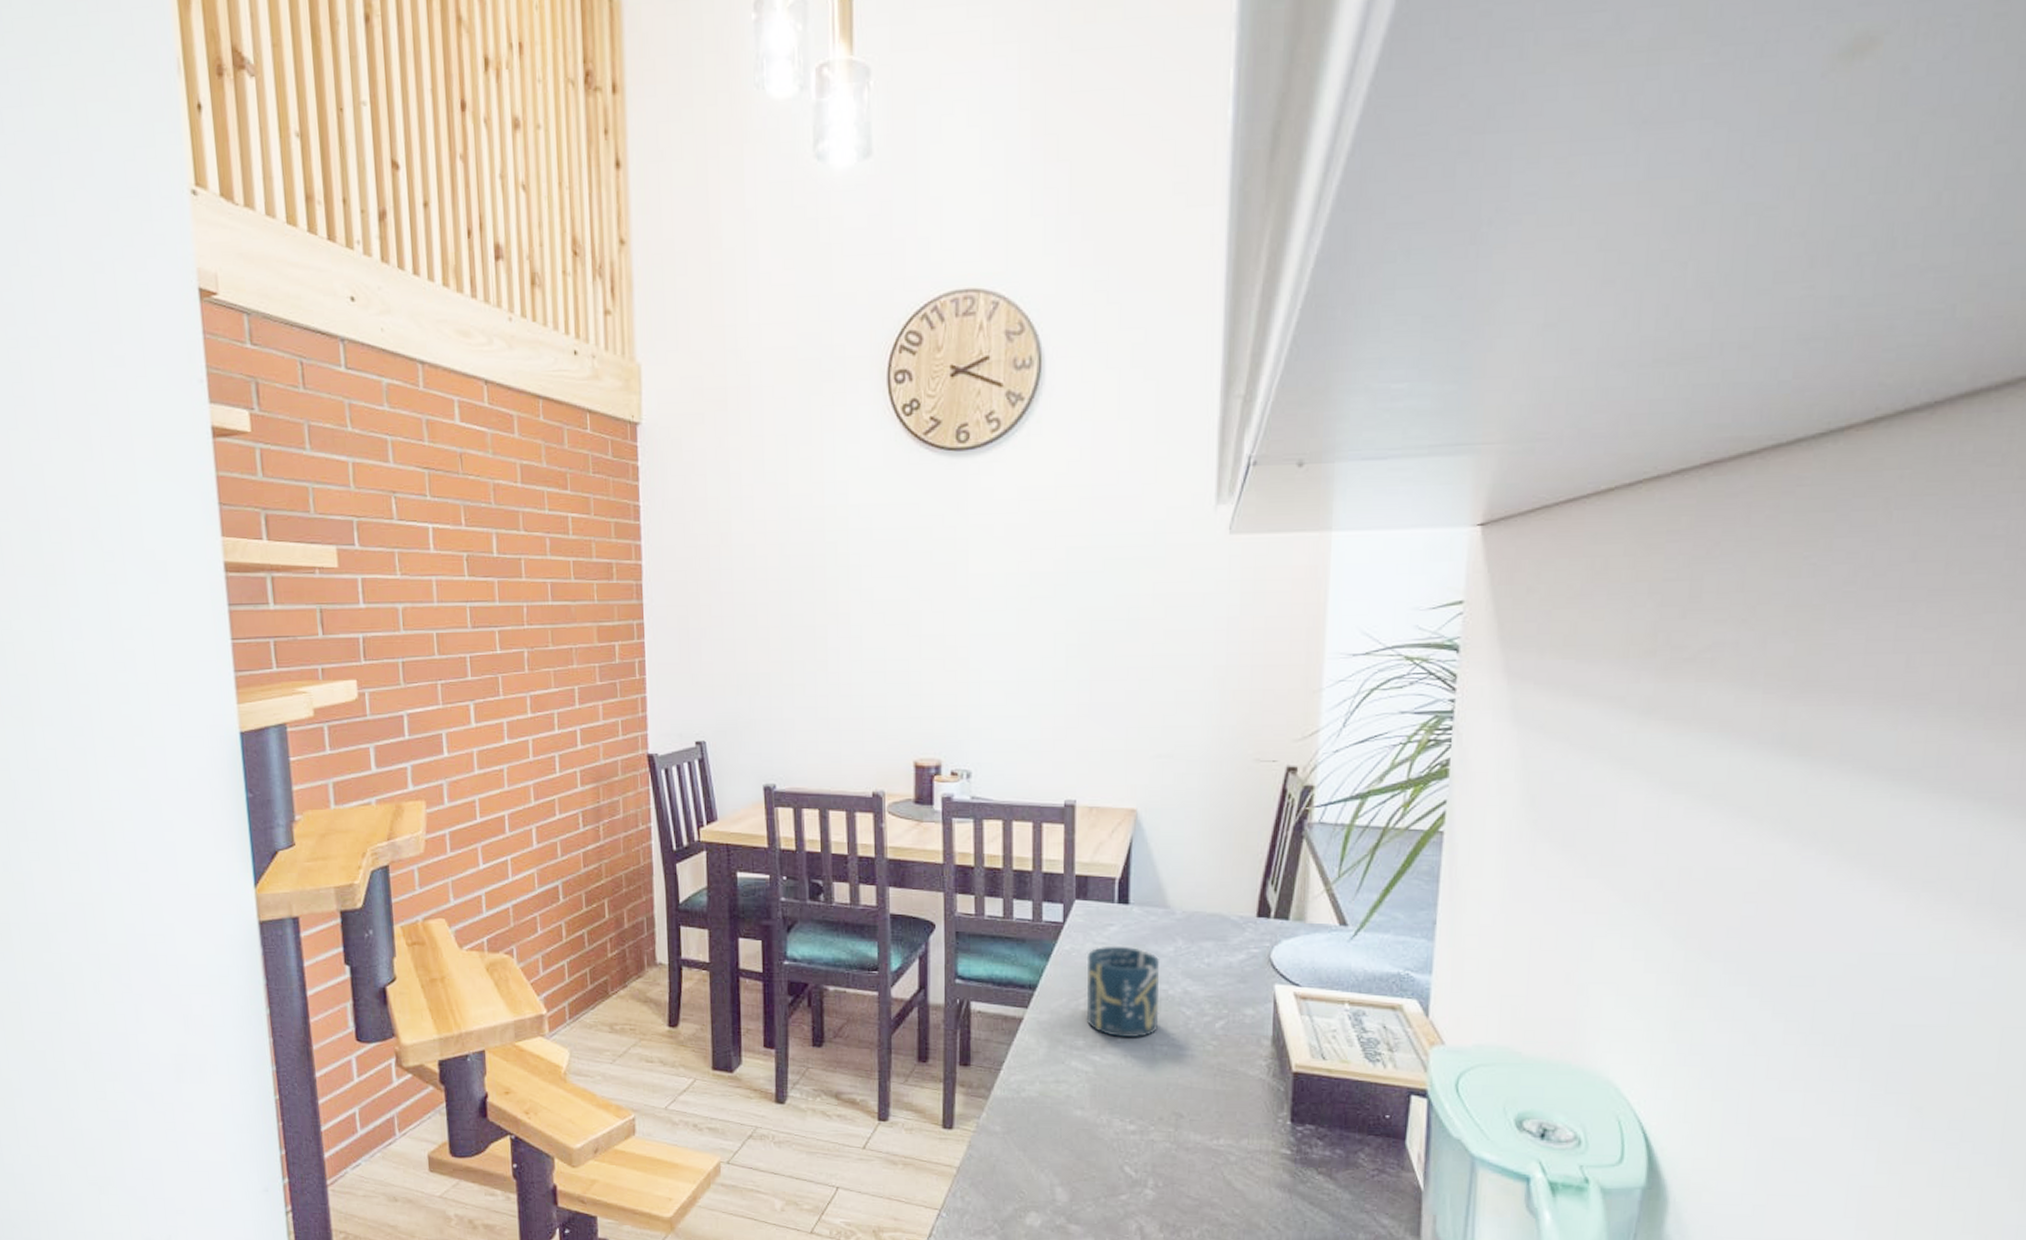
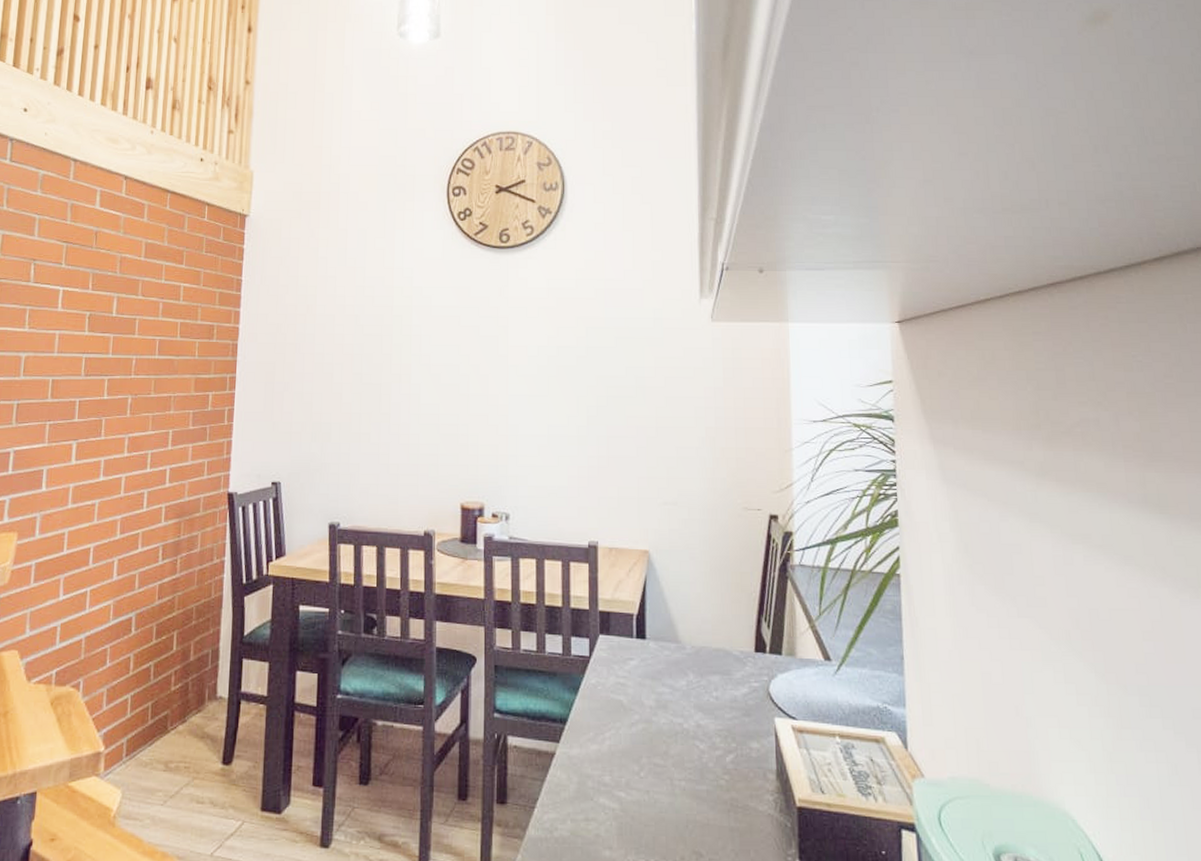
cup: present [1087,946,1159,1038] -> none [612,679,676,773]

